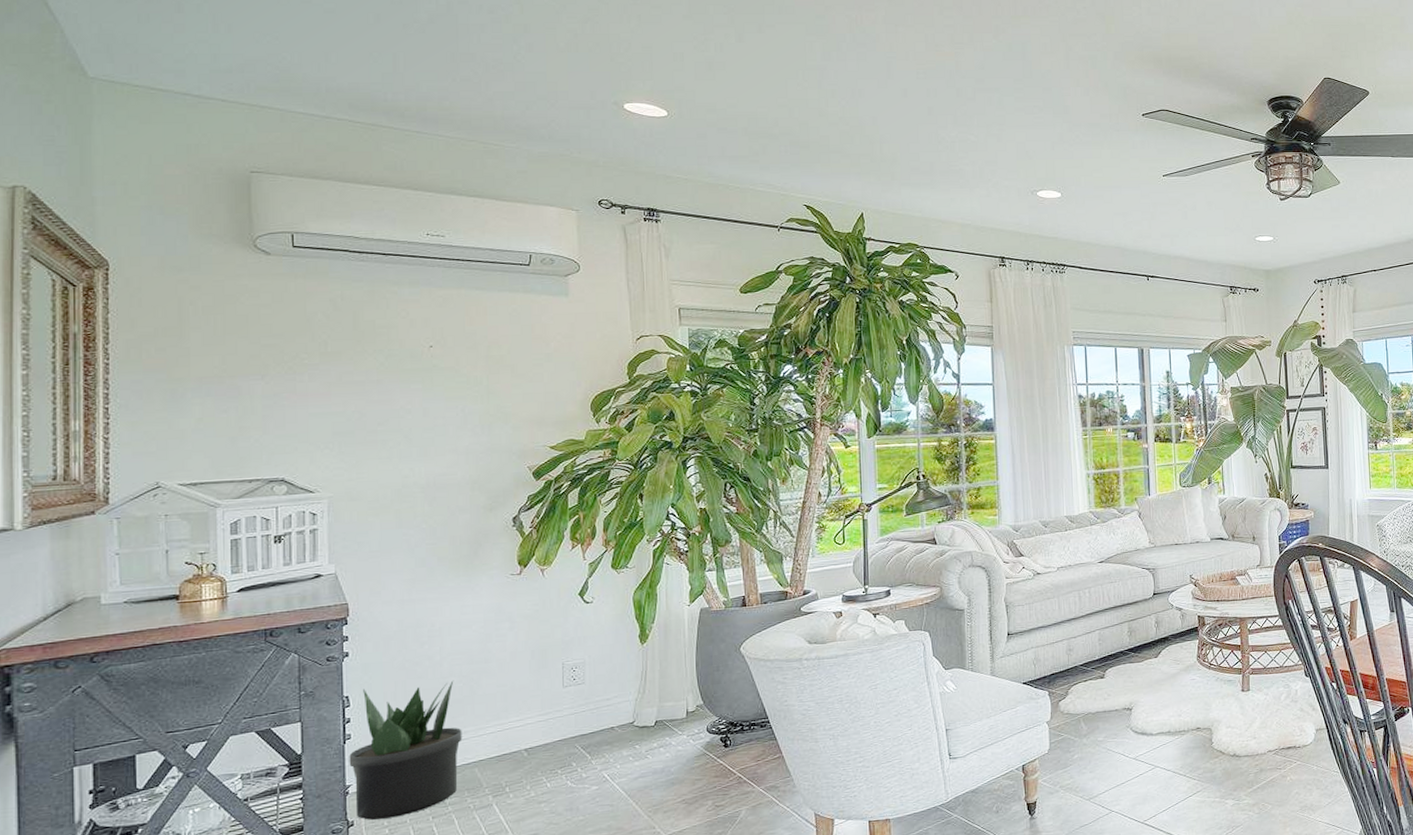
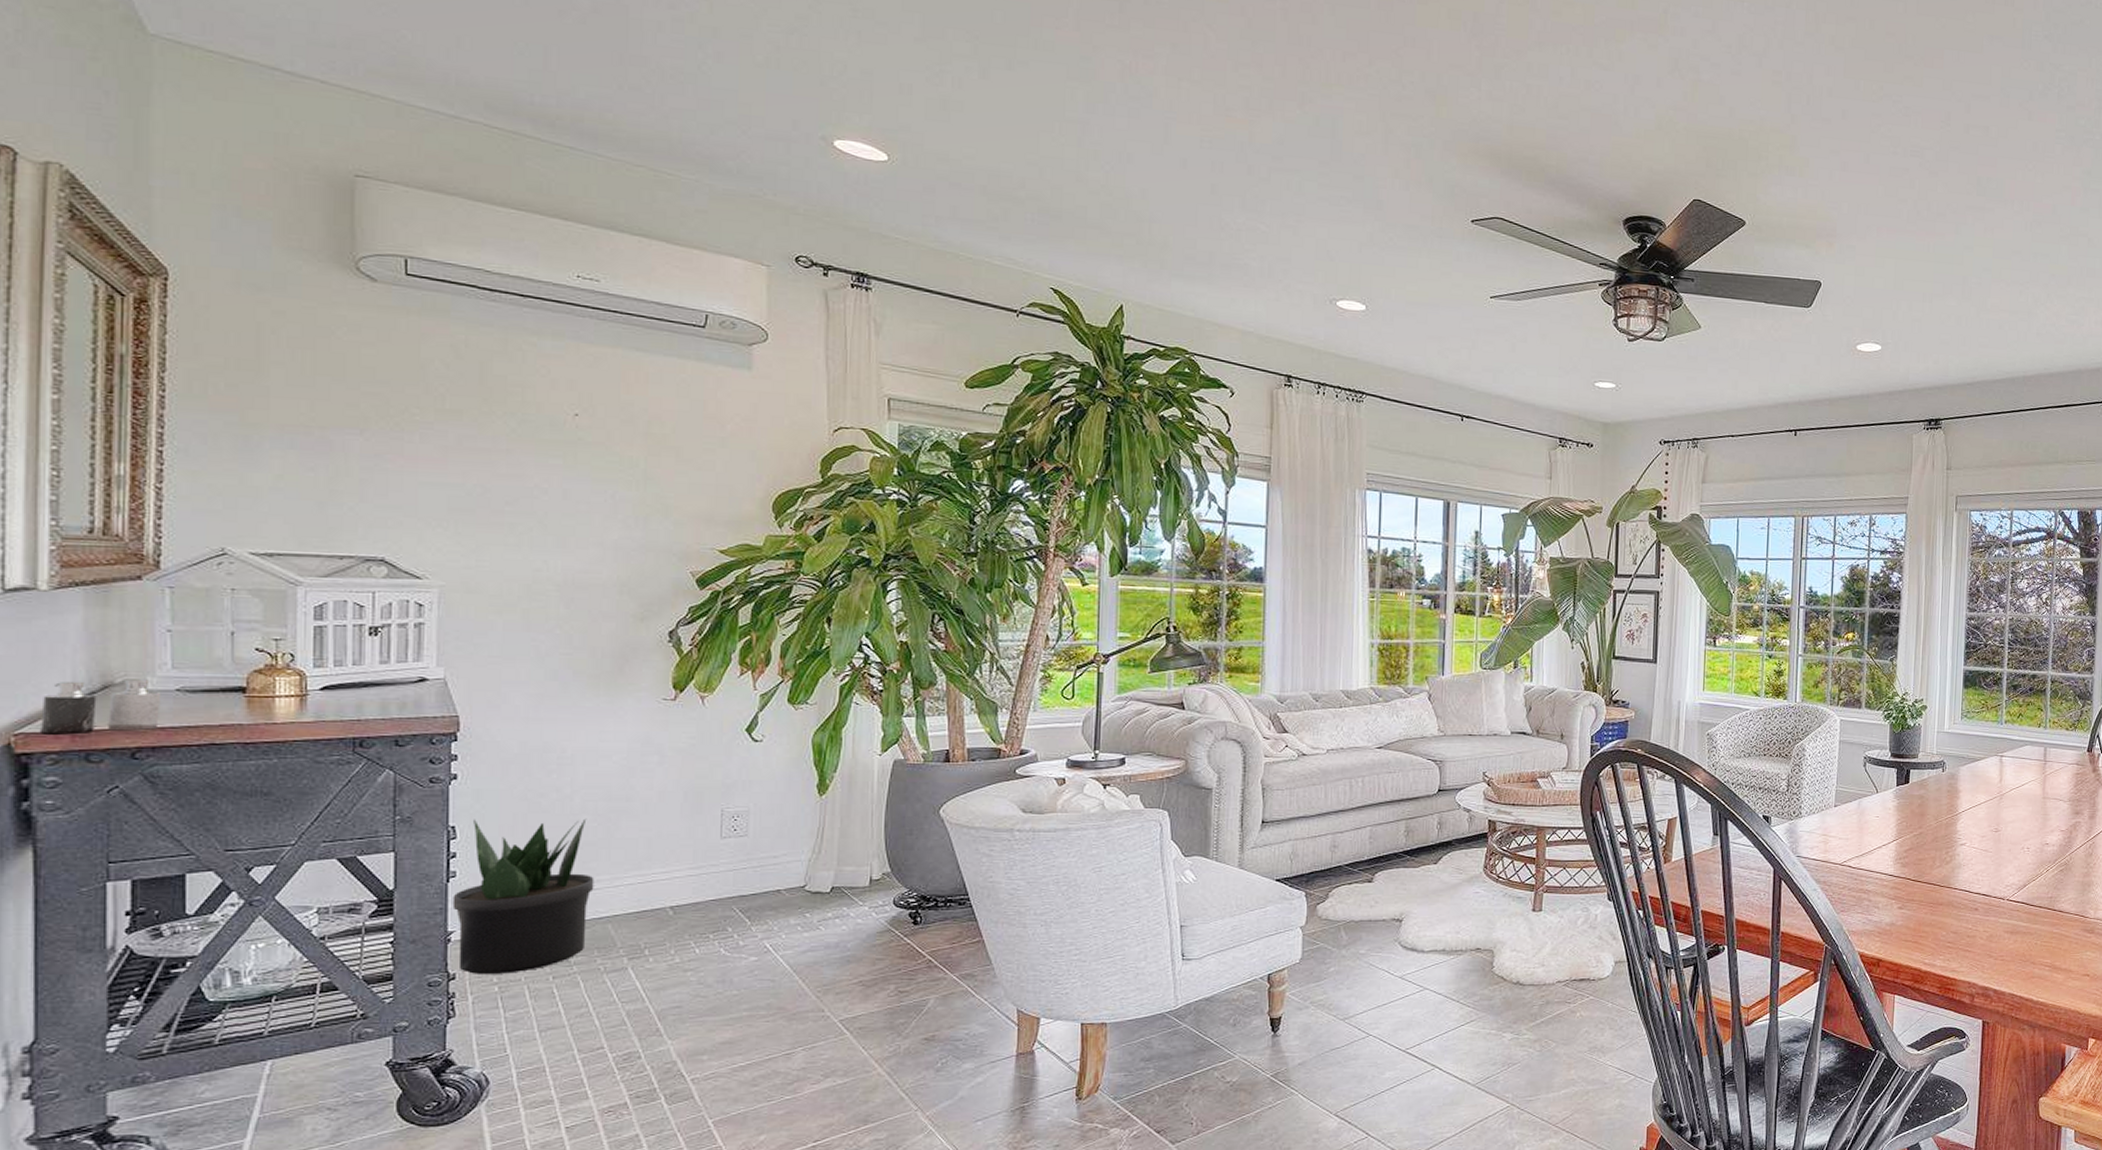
candle: none [19,595,113,650] -> present [41,679,162,736]

